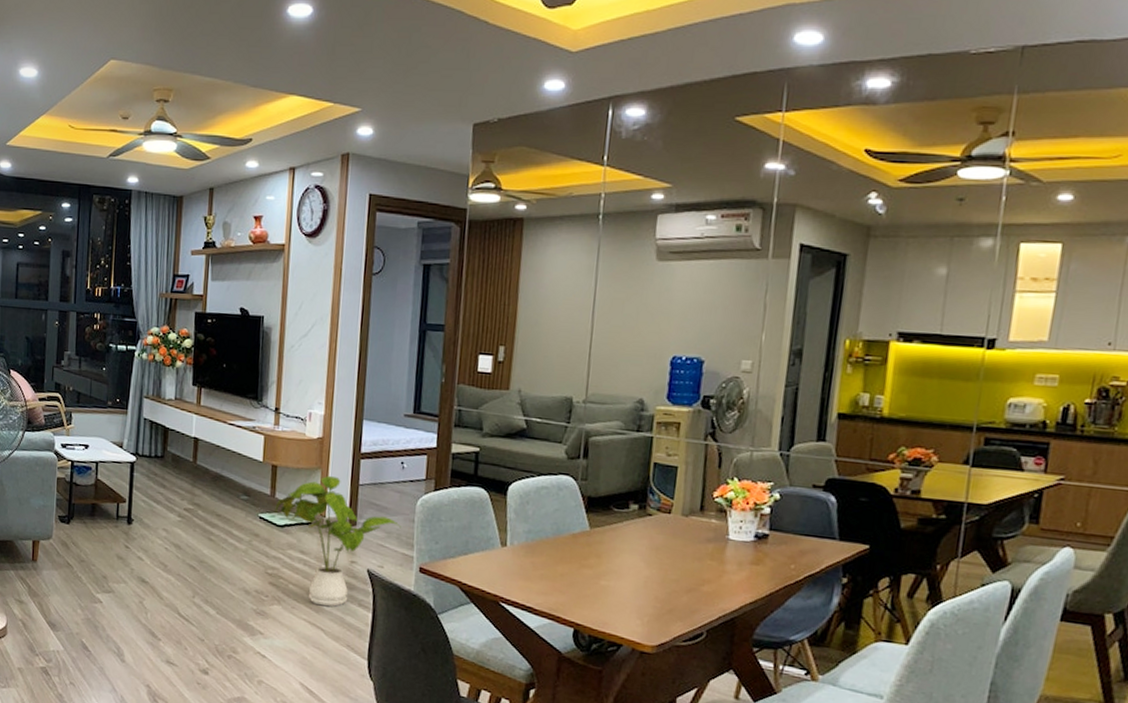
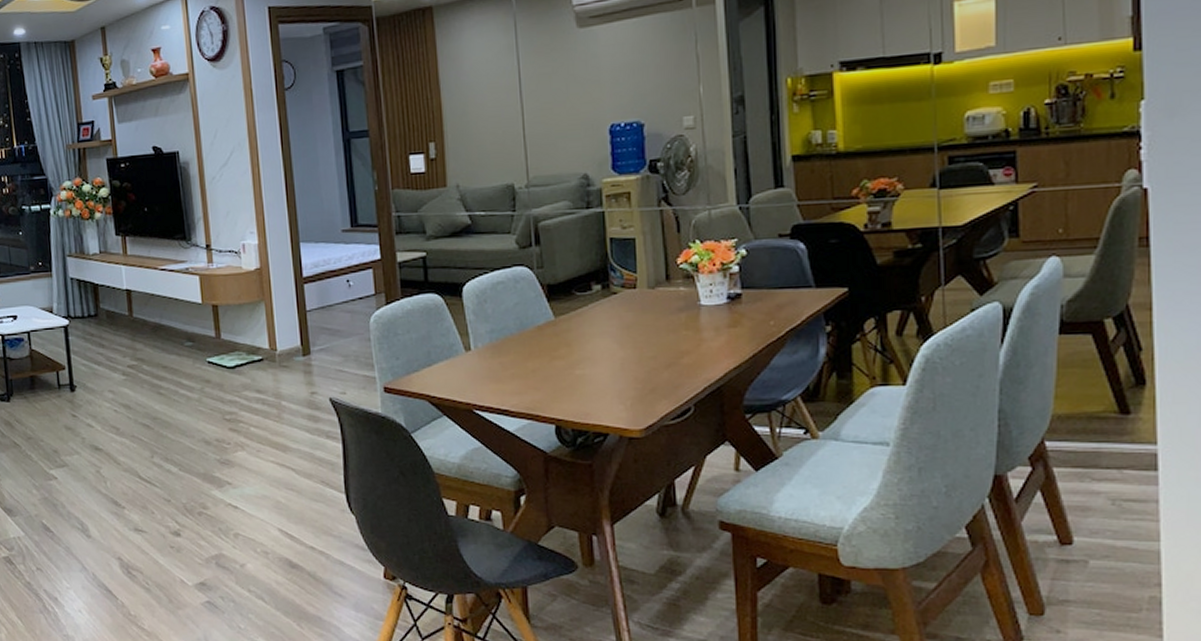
house plant: present [275,475,401,607] -> none [222,306,358,444]

